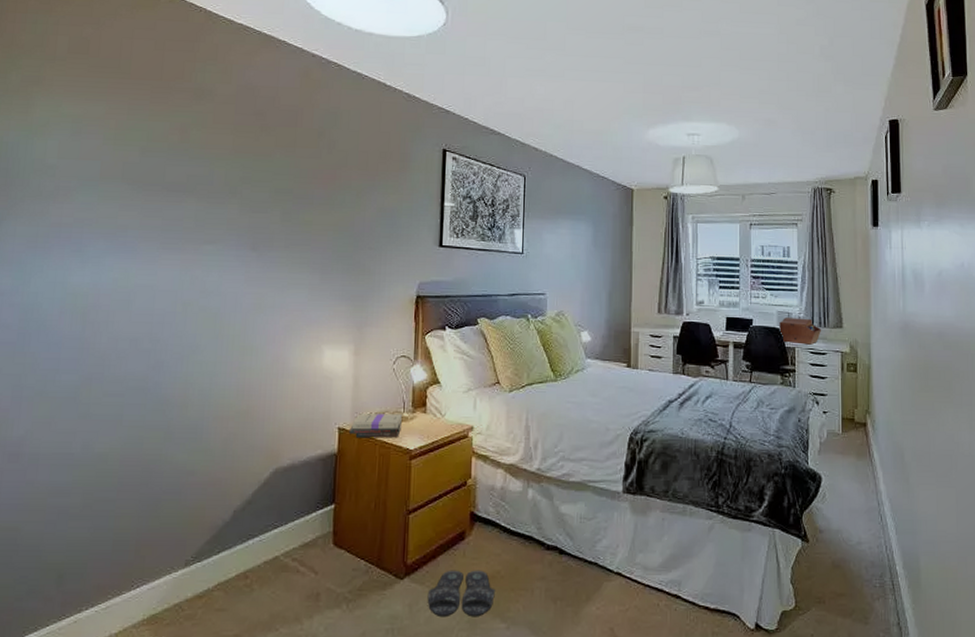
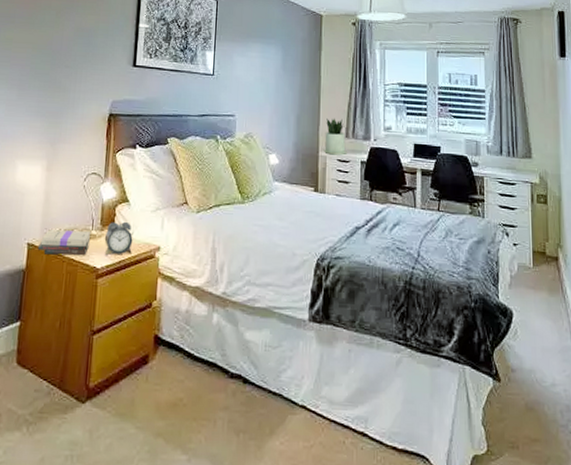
alarm clock: none [416,403,446,437] -> present [104,221,133,256]
slippers: present [427,570,495,617] -> none [108,395,177,447]
planter: none [635,294,659,331] -> present [323,118,347,155]
sewing box: present [779,317,822,345] -> none [468,146,511,174]

